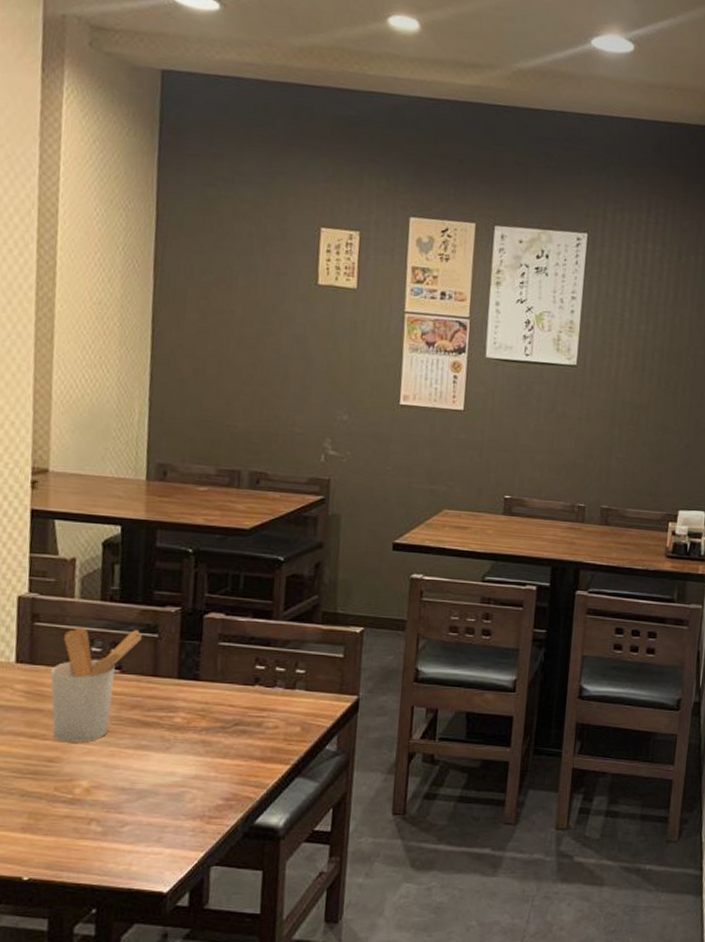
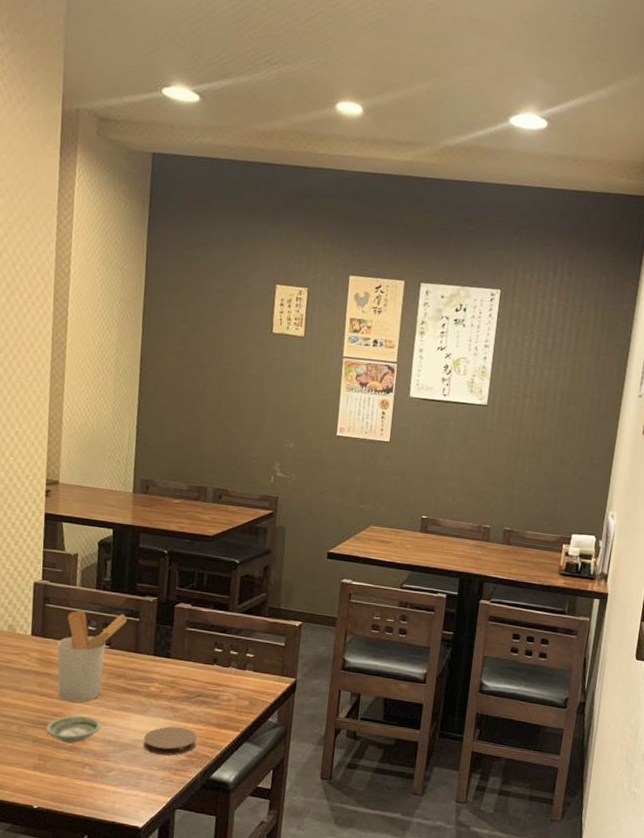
saucer: none [38,760,111,795] -> present [46,716,101,744]
coaster: none [167,765,237,800] -> present [143,726,198,756]

